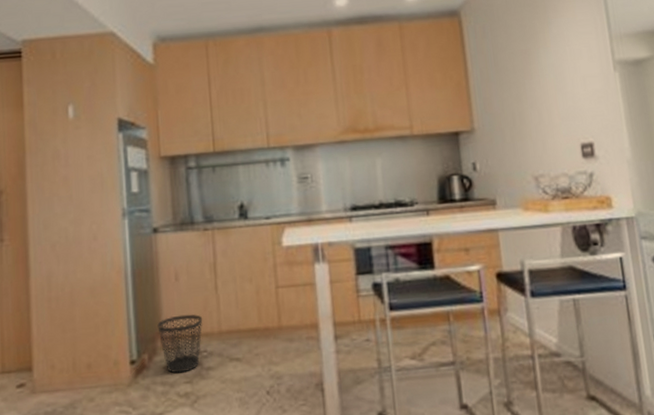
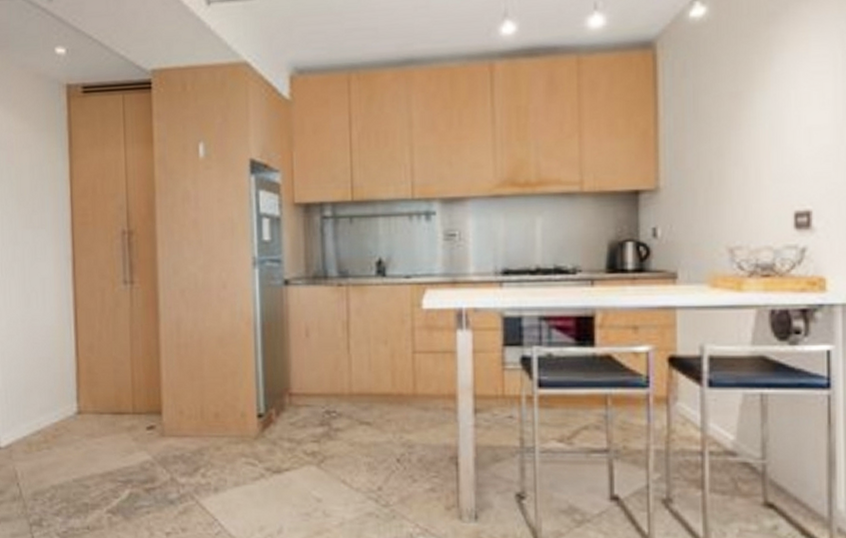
wastebasket: present [157,313,203,374] -> none [286,372,333,431]

